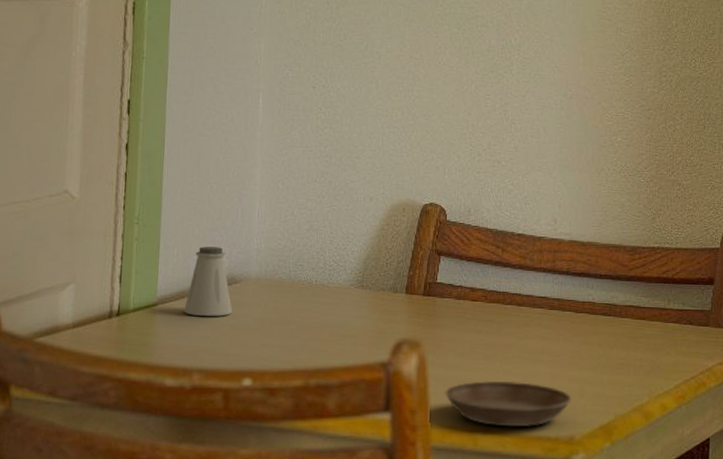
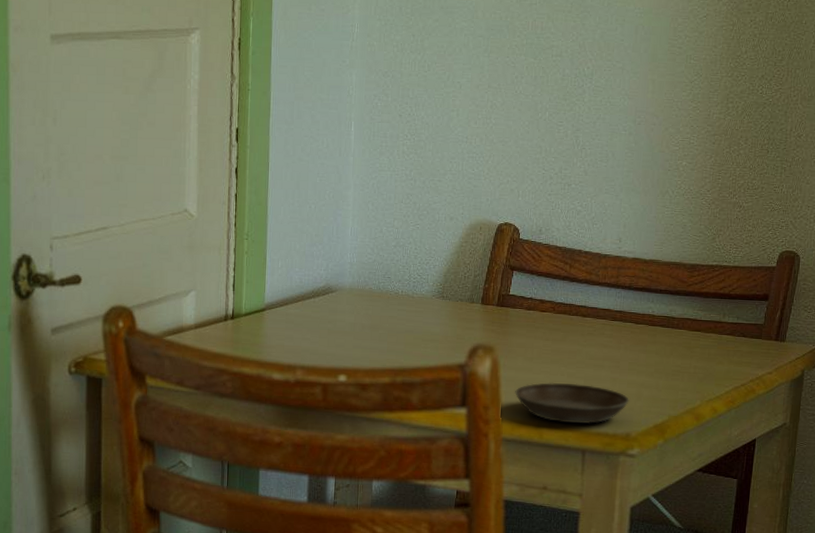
saltshaker: present [184,246,233,316] -> none [288,260,330,321]

